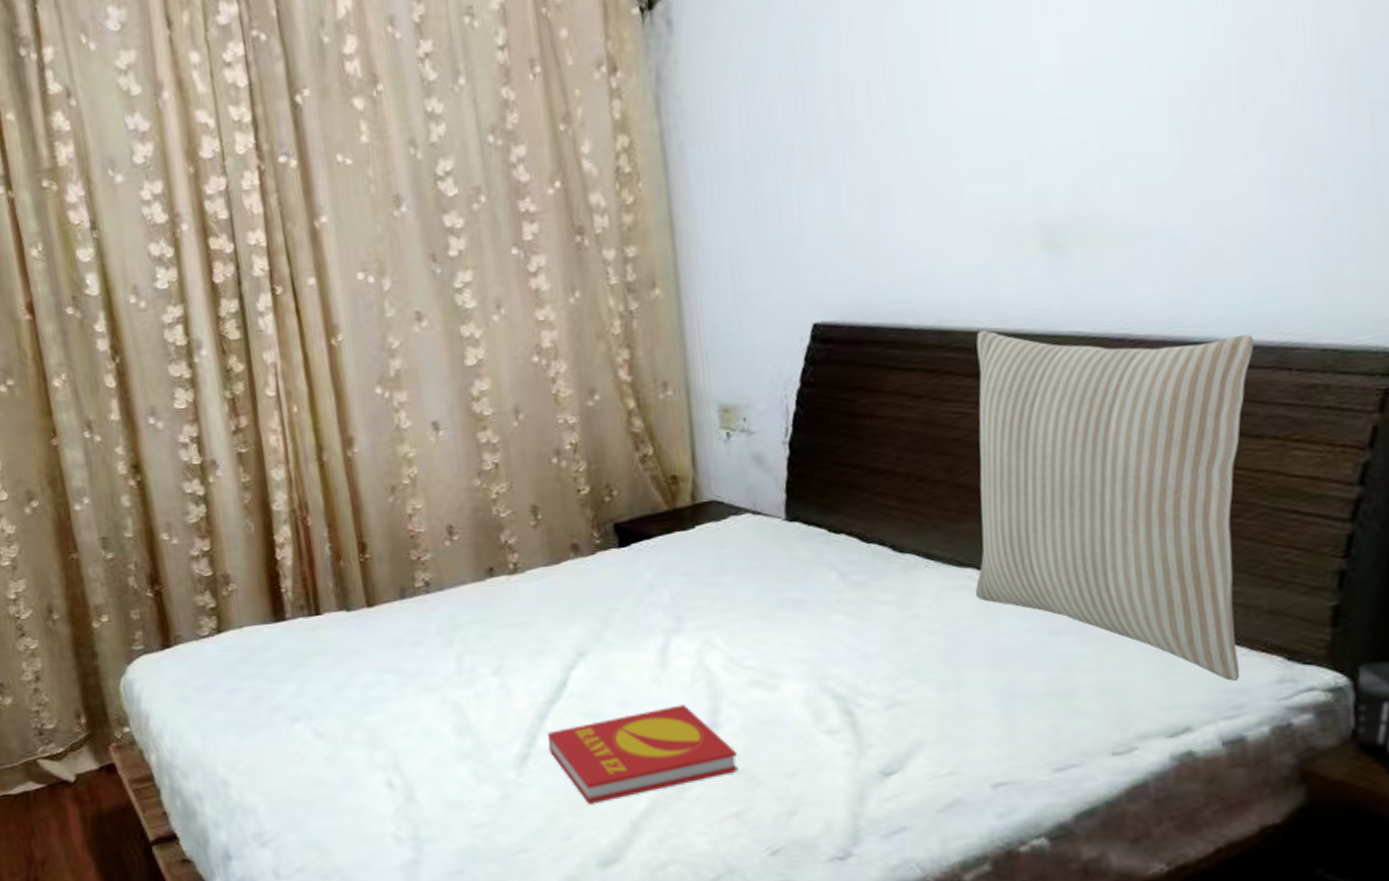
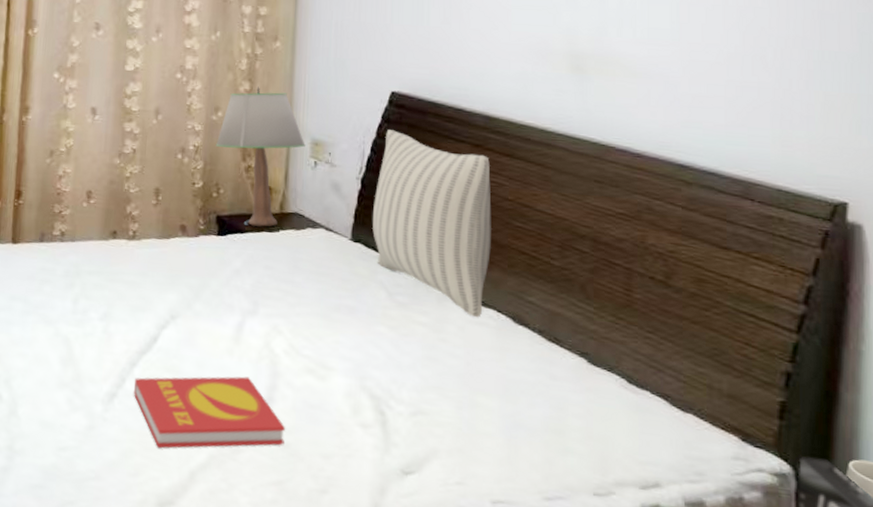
table lamp: none [597,352,712,528] -> present [215,86,305,227]
pillow: none [808,372,963,582] -> present [373,130,492,318]
pillow: present [976,330,1254,681] -> none [495,123,726,450]

